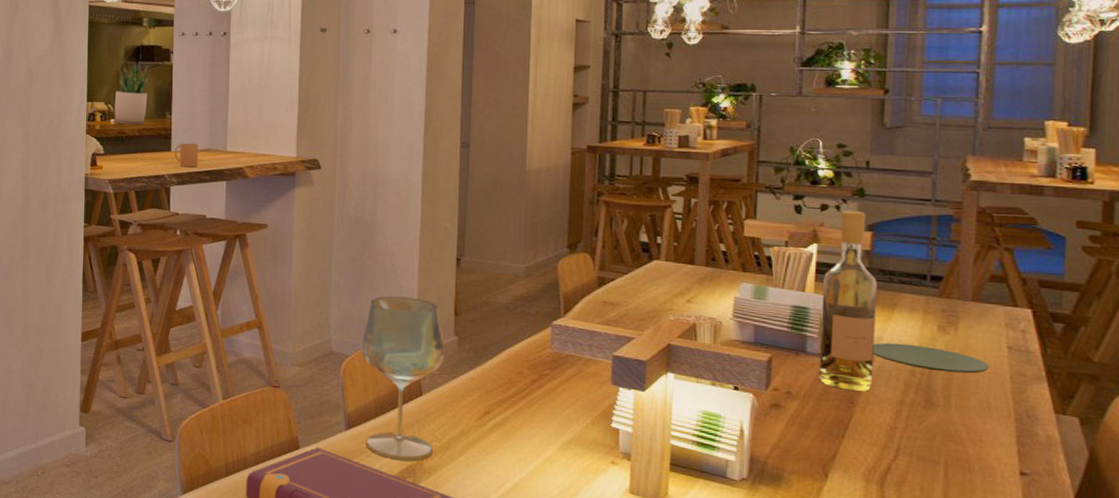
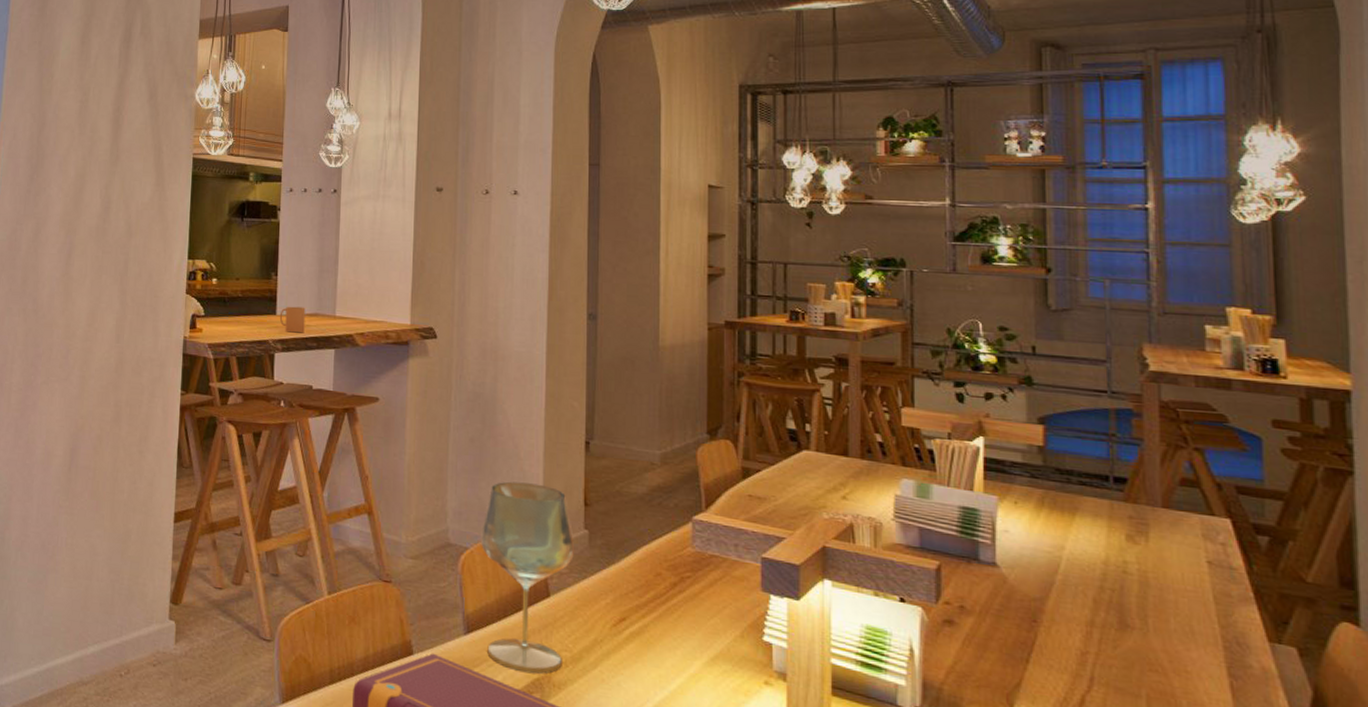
planter: present [114,61,150,125] -> none [216,218,255,286]
bottle: present [818,210,877,391] -> none [992,400,1057,609]
plate: present [872,342,989,374] -> none [1054,552,1189,592]

